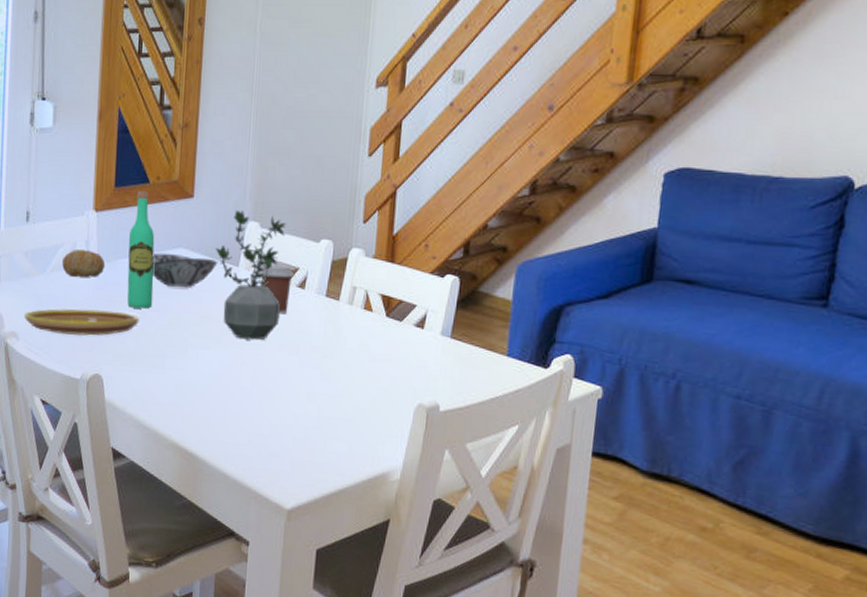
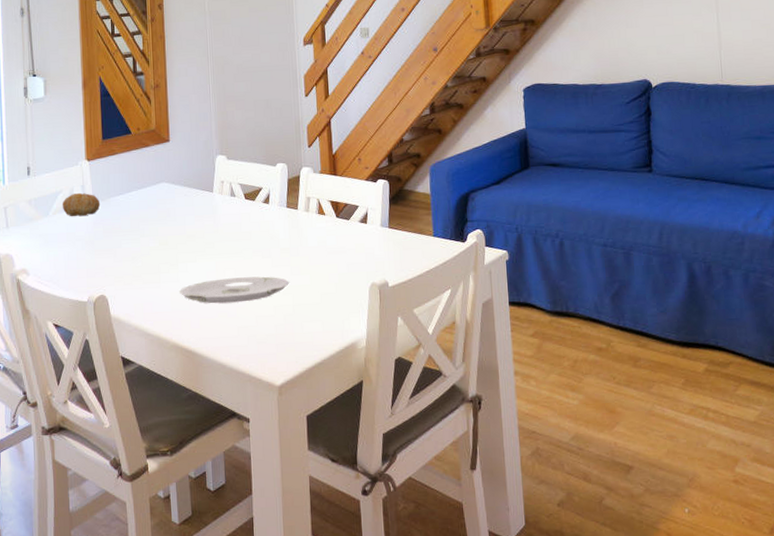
plate: present [23,308,140,336] -> none [32,240,135,266]
wine bottle: present [127,191,155,309] -> none [118,140,144,236]
decorative bowl: present [152,252,218,287] -> none [140,187,196,215]
plate: none [186,373,317,406] -> present [180,276,289,304]
potted plant: present [216,211,287,340] -> none [193,148,251,250]
coffee cup: present [258,264,295,315] -> none [229,187,260,226]

